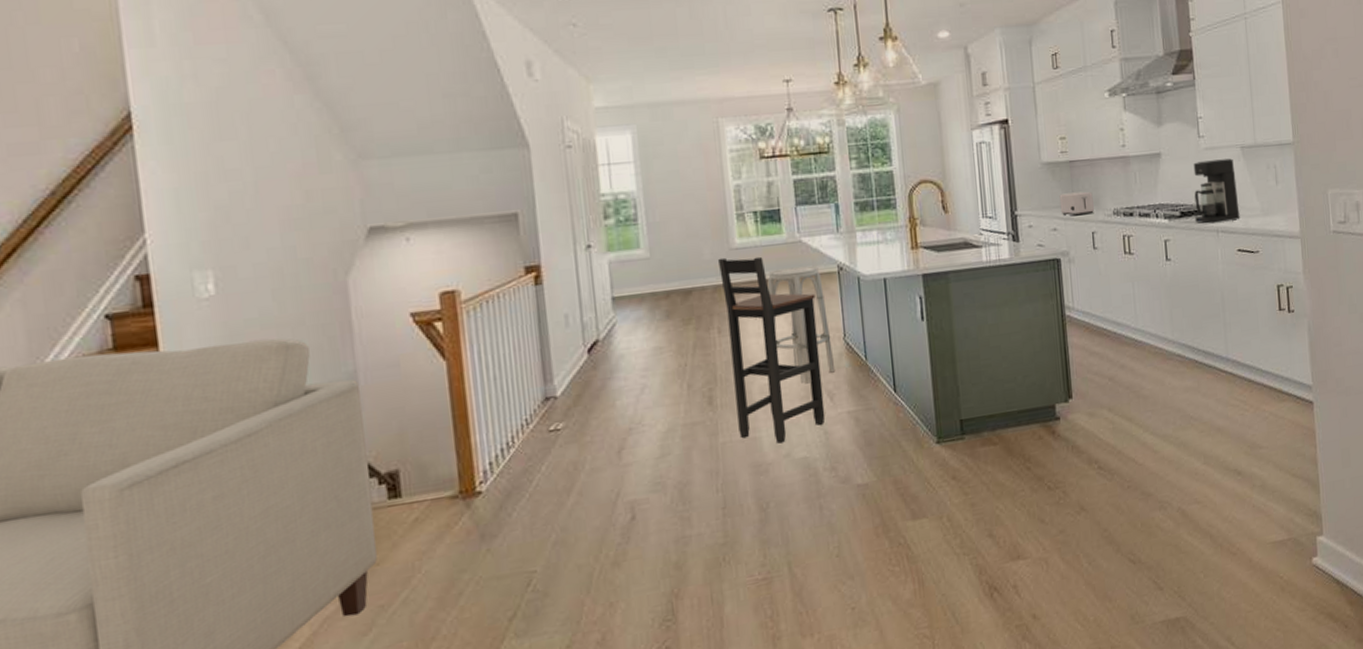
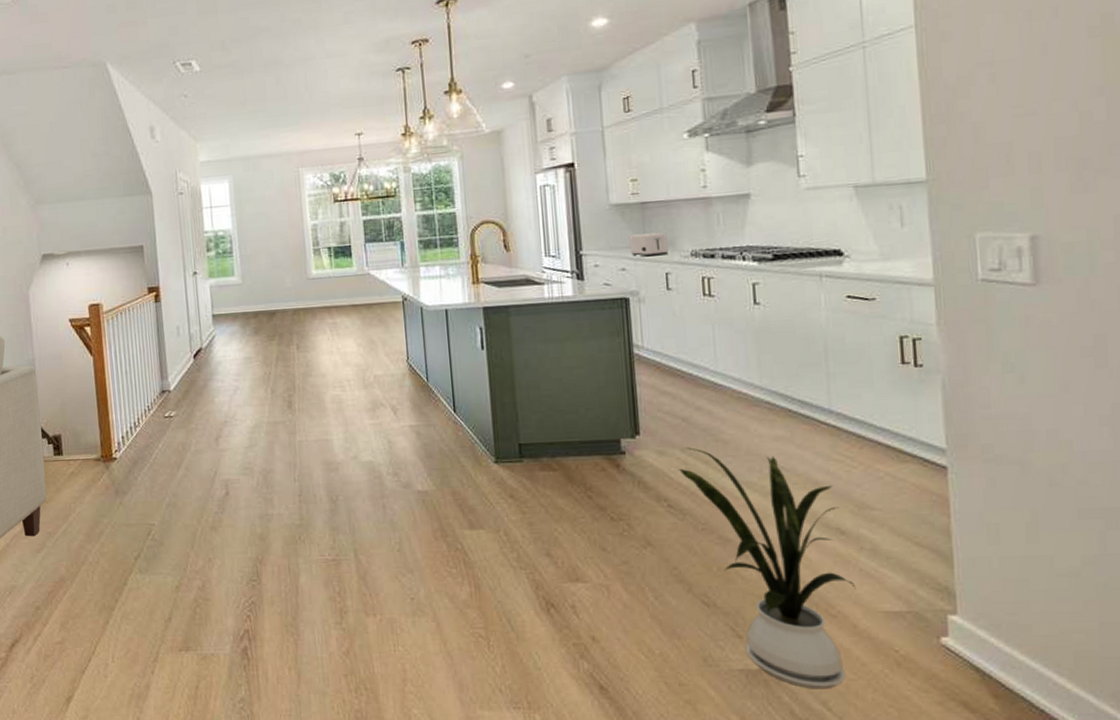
bar stool: present [717,256,826,444] -> none [297,285,389,447]
bar stool: present [767,266,836,384] -> none [339,295,399,398]
house plant: none [1106,406,1250,628] -> present [678,447,856,689]
coffee maker: present [1193,158,1240,224] -> none [791,198,851,268]

